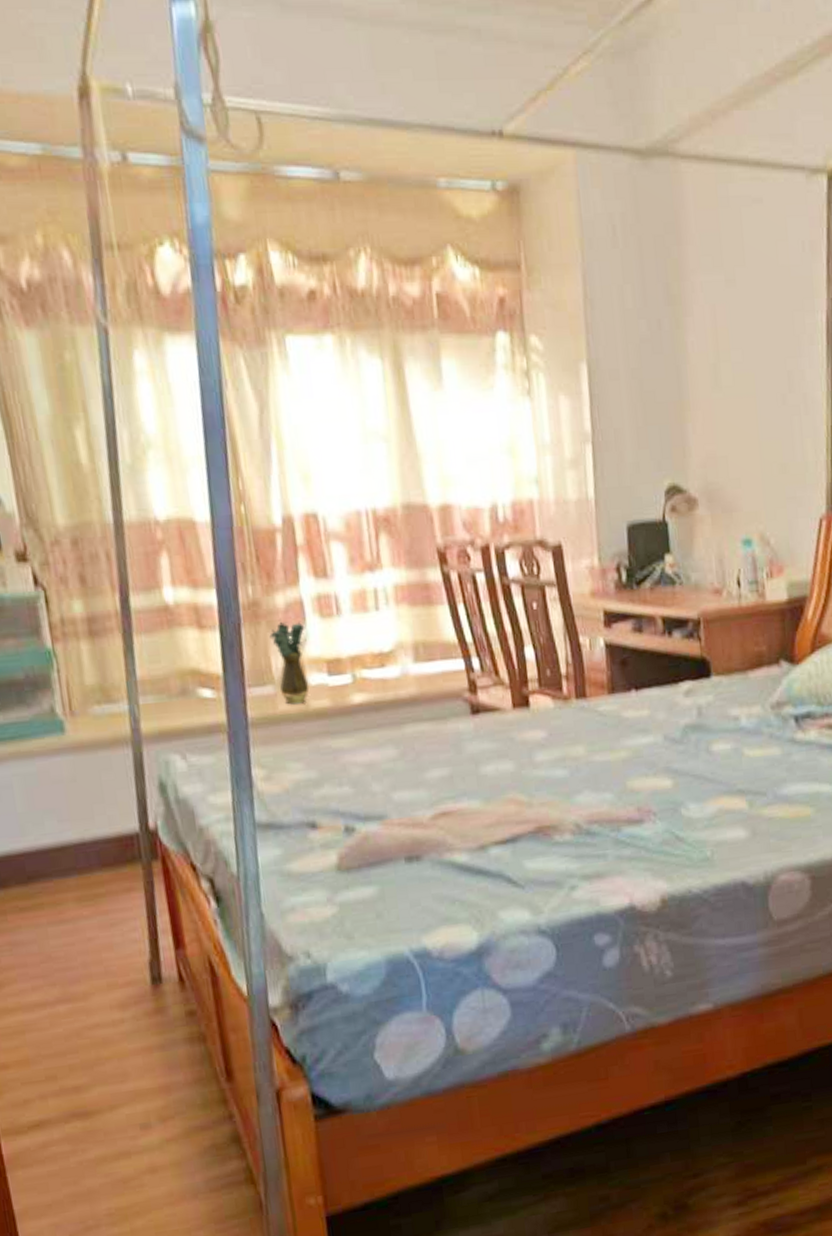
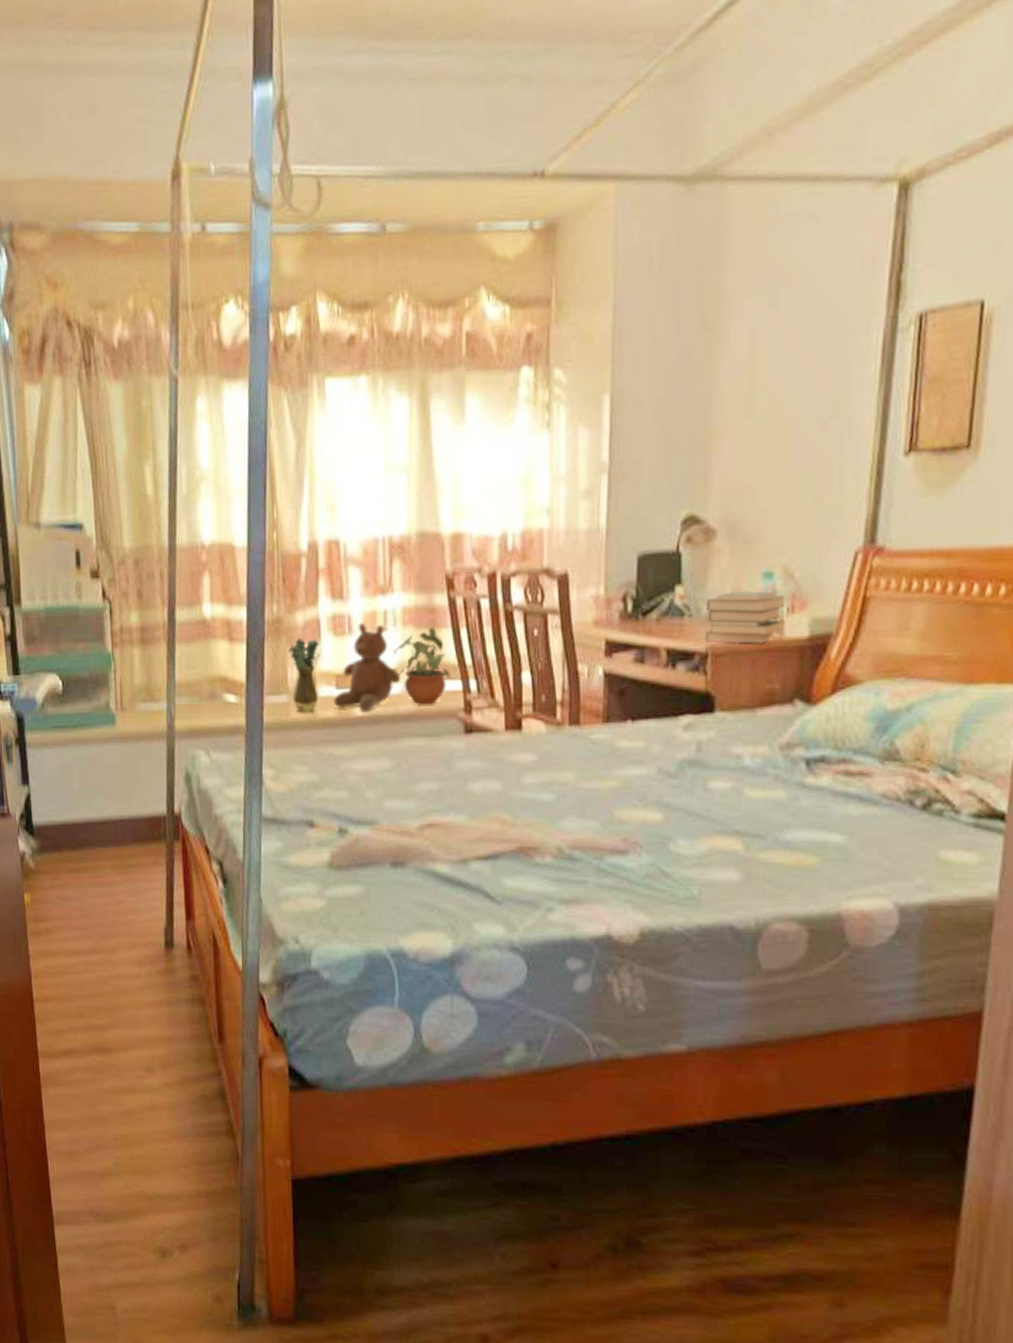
teddy bear: none [326,601,399,699] -> present [333,622,401,712]
potted plant: none [388,604,452,687] -> present [394,627,451,705]
books: none [694,557,766,609] -> present [705,591,785,644]

